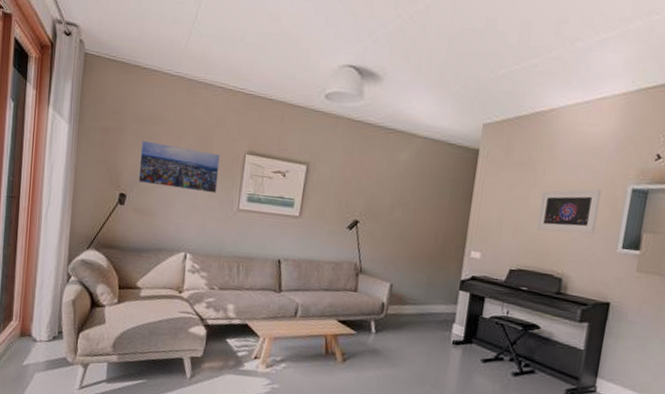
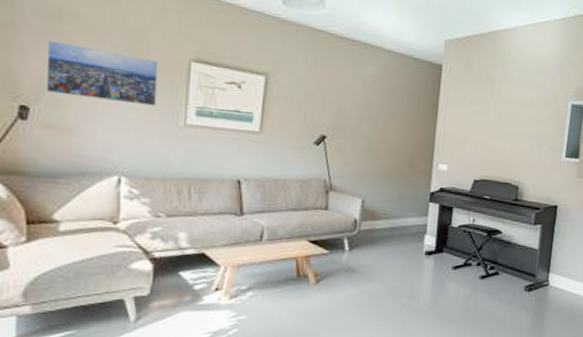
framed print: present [537,189,602,234] -> none [496,104,548,145]

